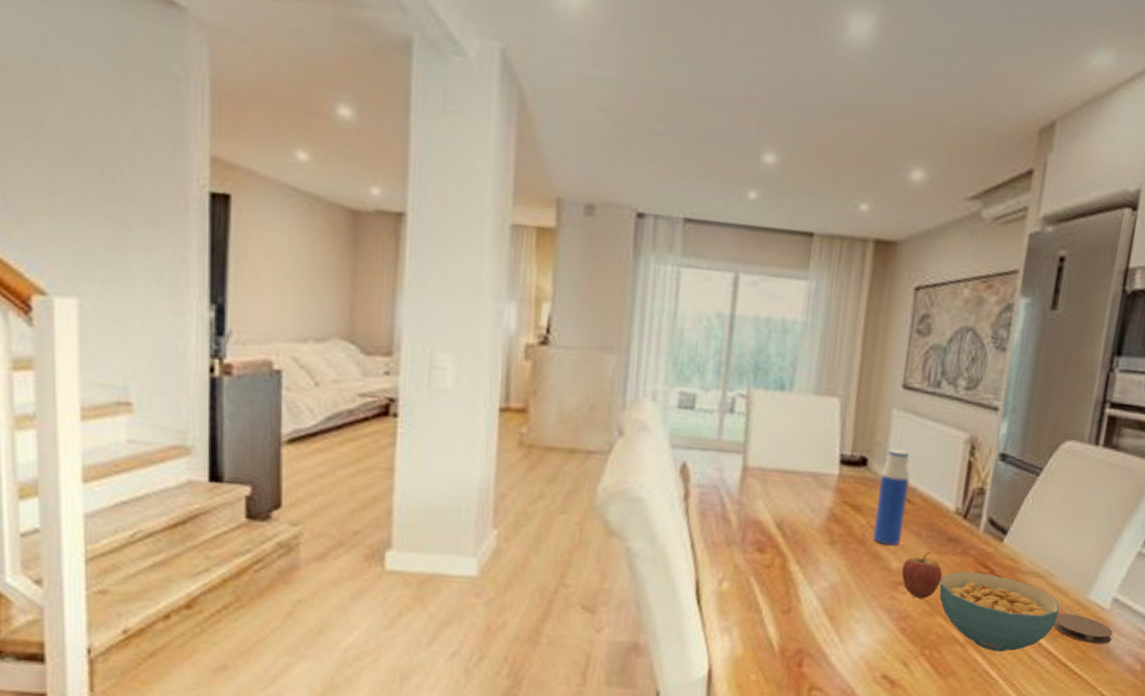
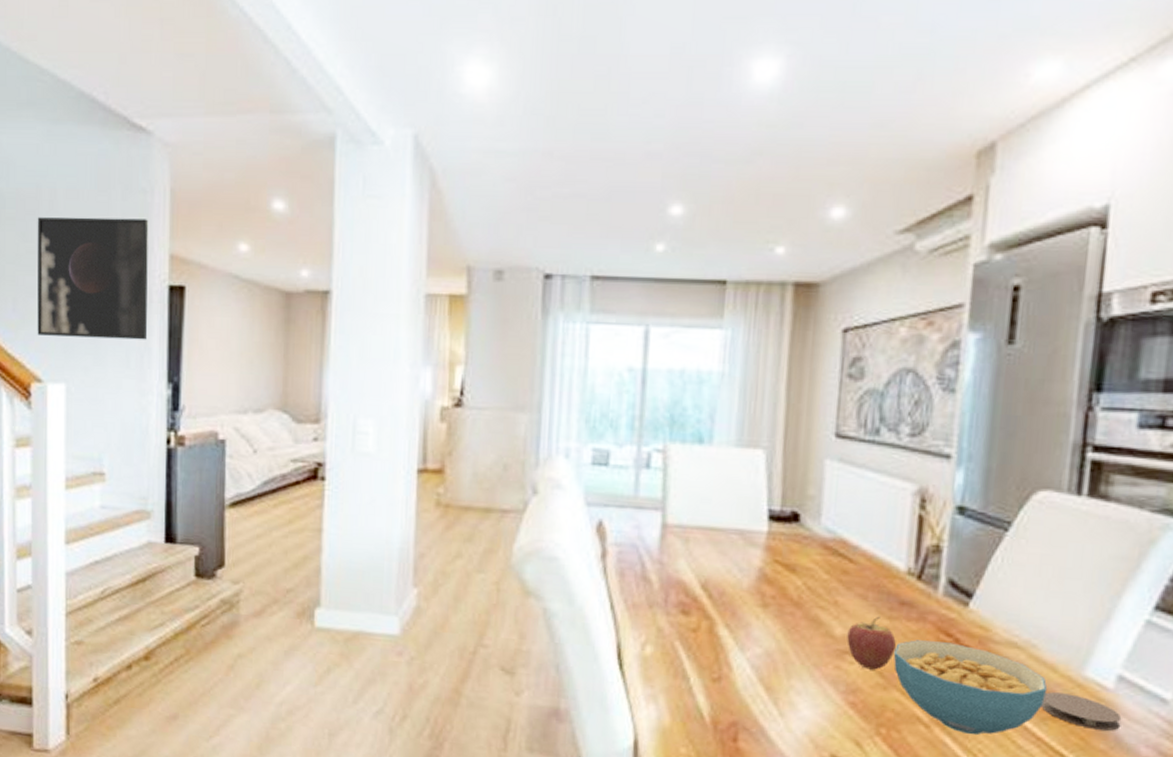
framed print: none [33,96,184,254] -> present [37,217,149,340]
water bottle: present [872,449,910,546] -> none [810,503,850,610]

